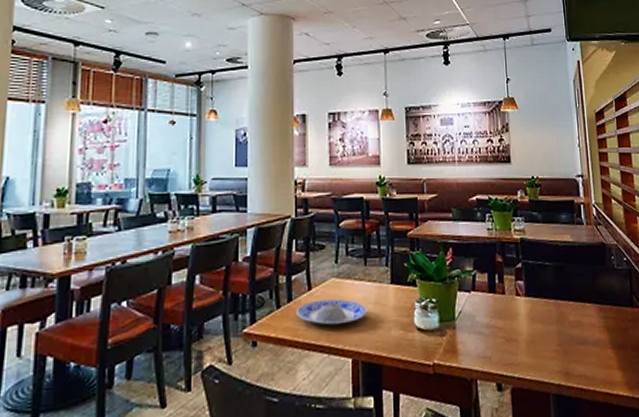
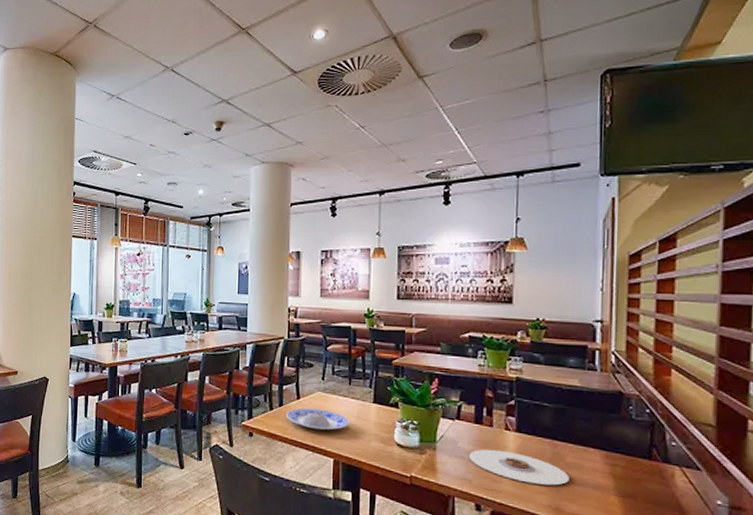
plate: none [486,318,574,351] -> present [468,449,569,486]

